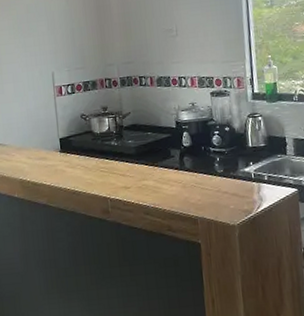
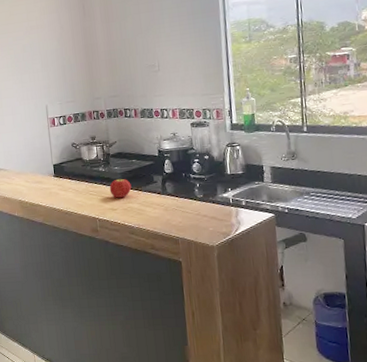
fruit: none [122,152,147,175] -> present [109,177,132,198]

